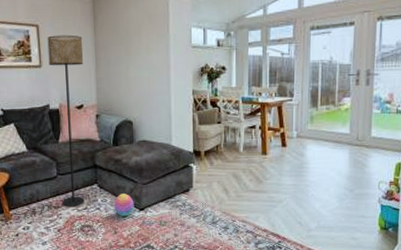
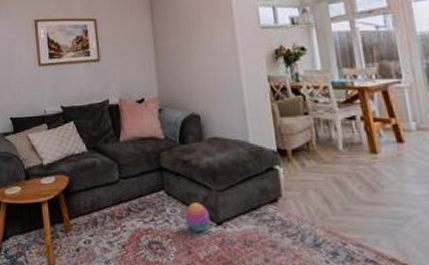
floor lamp: present [47,35,85,207] -> none [105,26,151,217]

